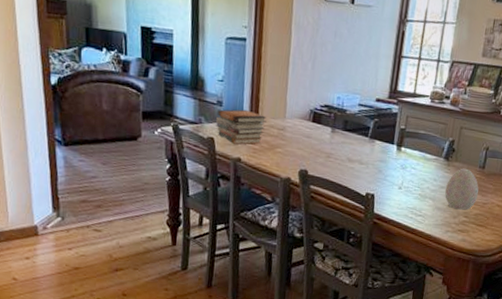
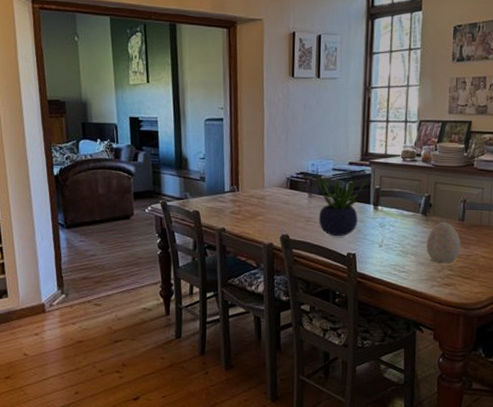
book stack: present [216,109,267,145] -> none [200,182,247,215]
potted plant: none [339,107,395,176] -> present [316,171,369,237]

